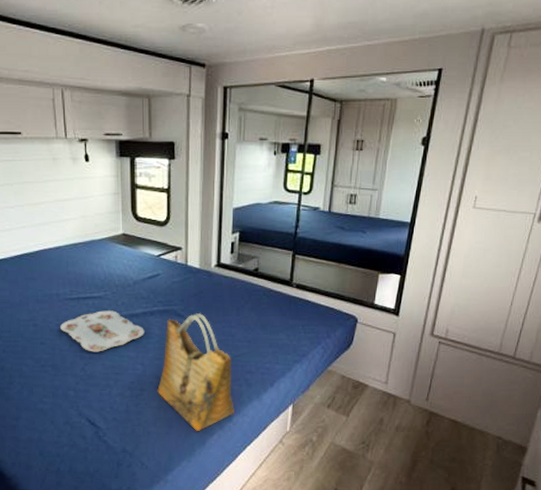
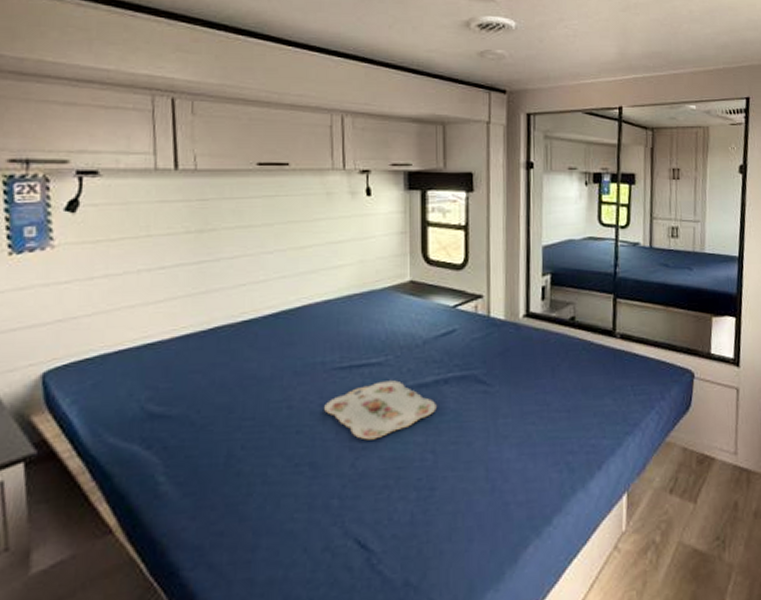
grocery bag: present [157,313,234,431] -> none [453,377,554,543]

